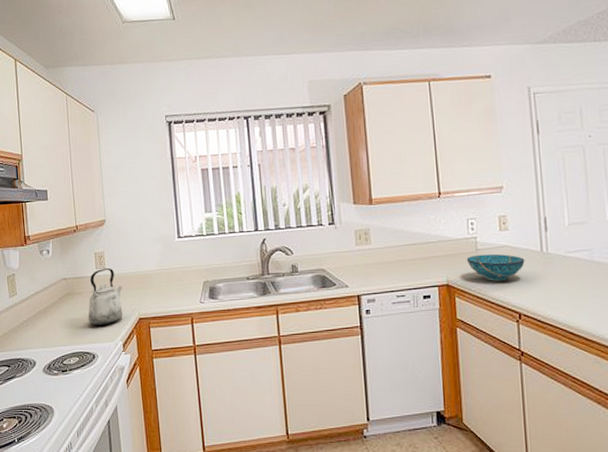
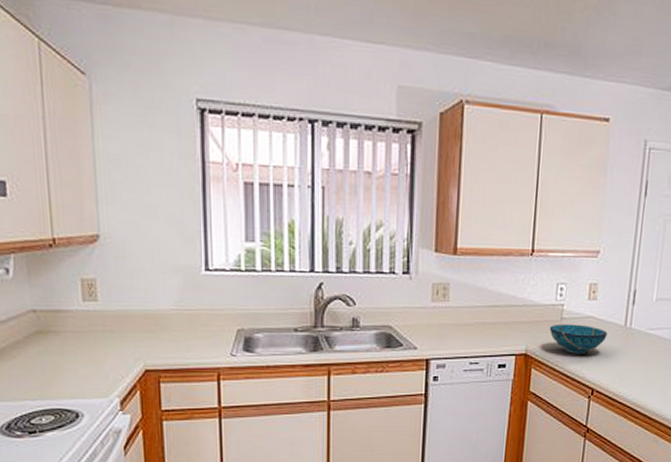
kettle: present [88,267,123,326] -> none [69,300,123,376]

